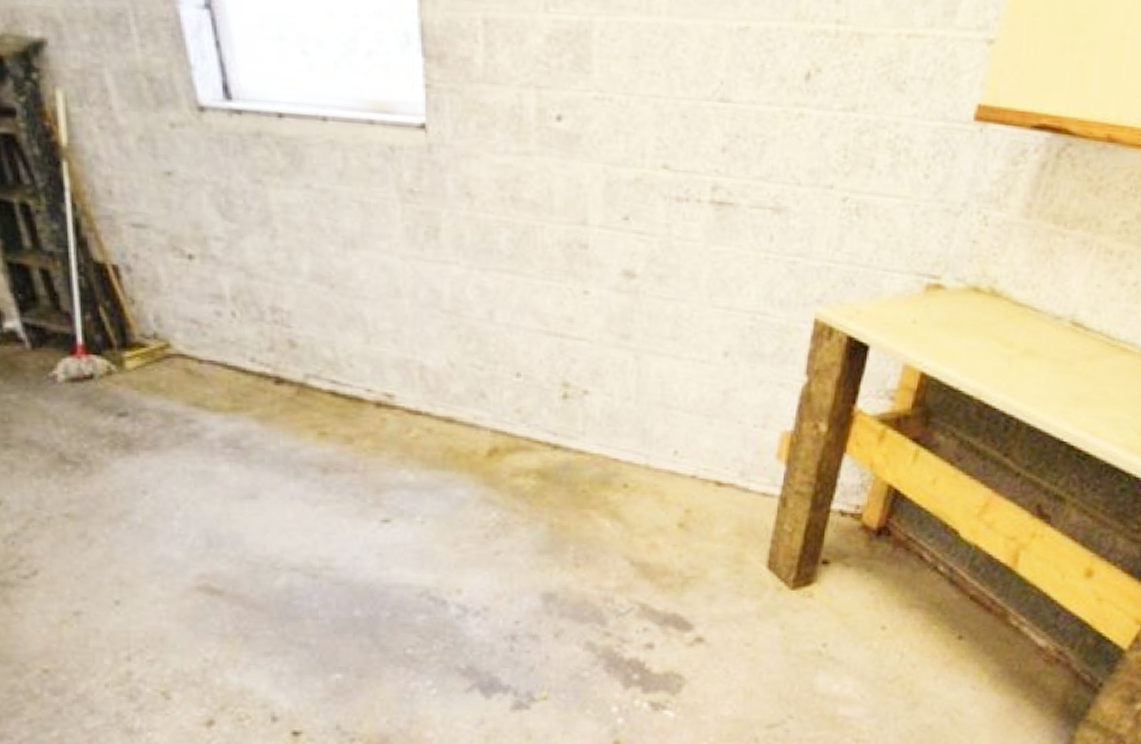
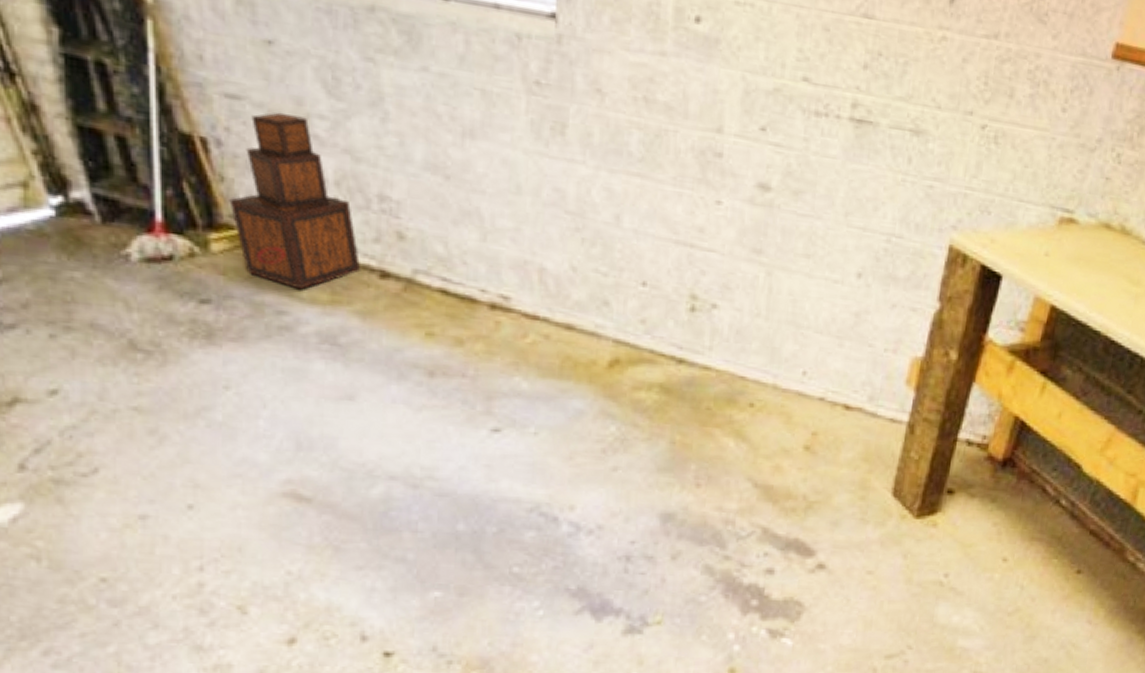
storage boxes: none [139,237,258,399] -> present [229,112,361,290]

